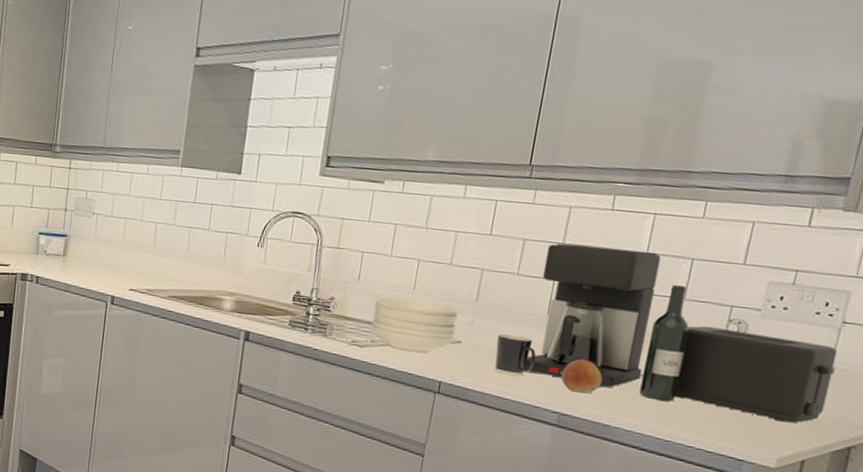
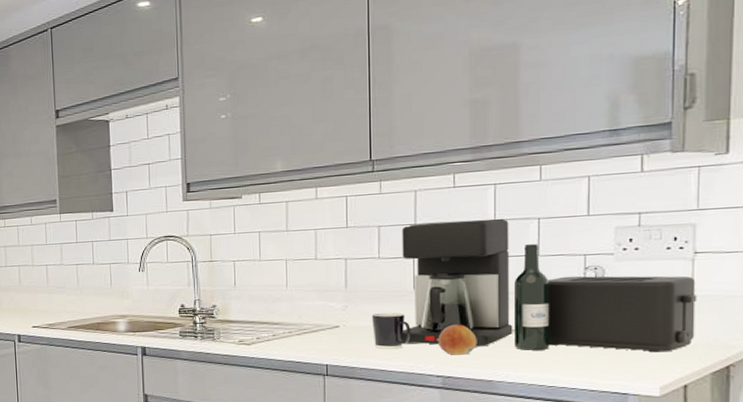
bowl: present [371,298,459,353] -> none [253,295,332,343]

